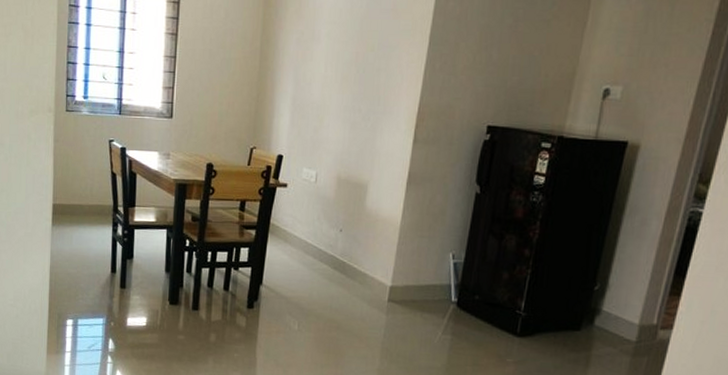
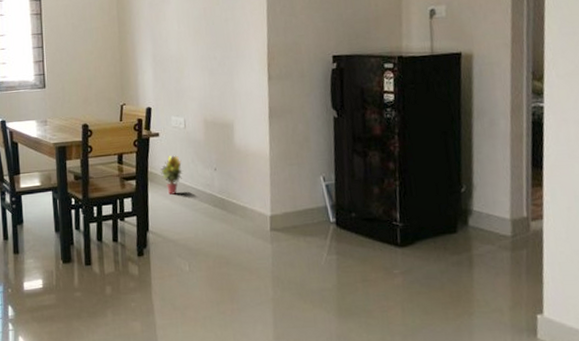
potted plant: none [283,209,307,251] -> present [160,155,184,195]

